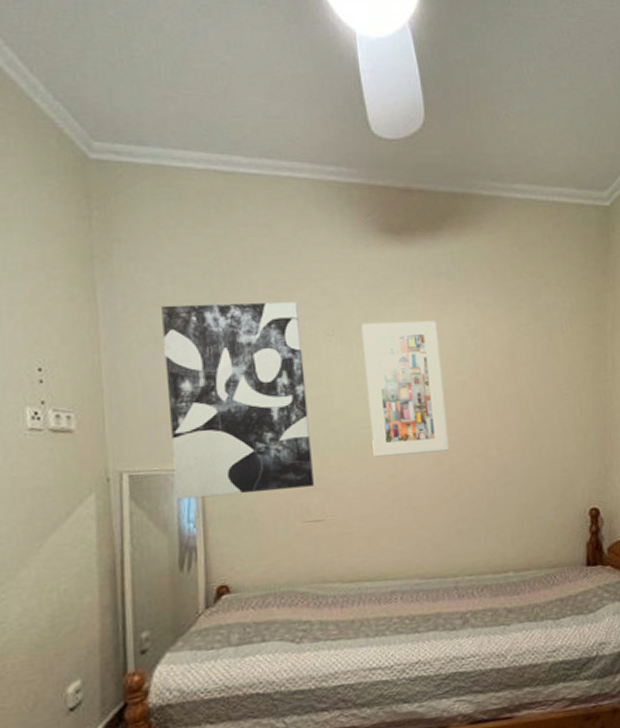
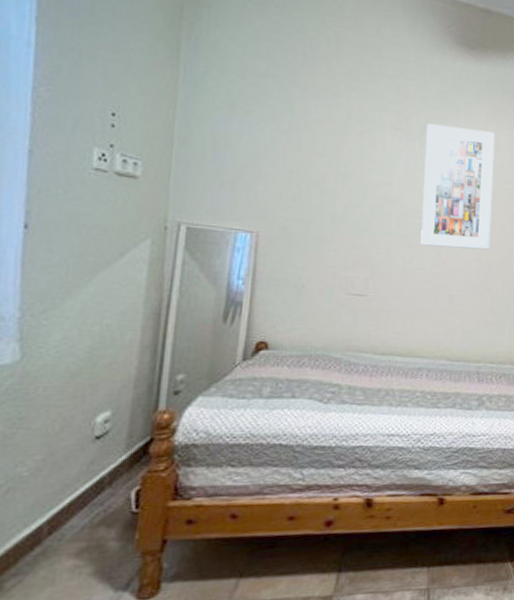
wall art: present [161,302,314,500] -> none [229,75,371,263]

